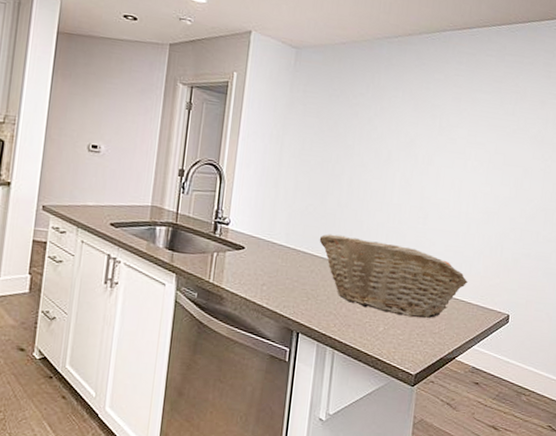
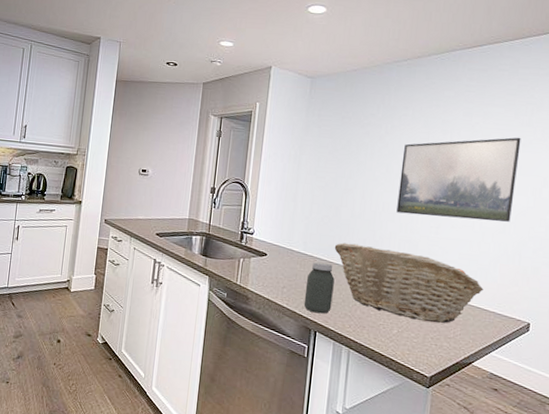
jar: none [285,256,319,313] -> present [303,262,335,314]
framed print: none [384,126,506,213] -> present [396,137,521,222]

